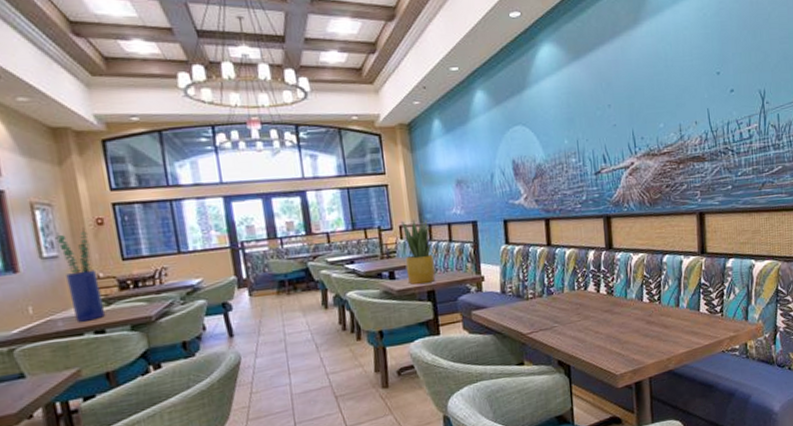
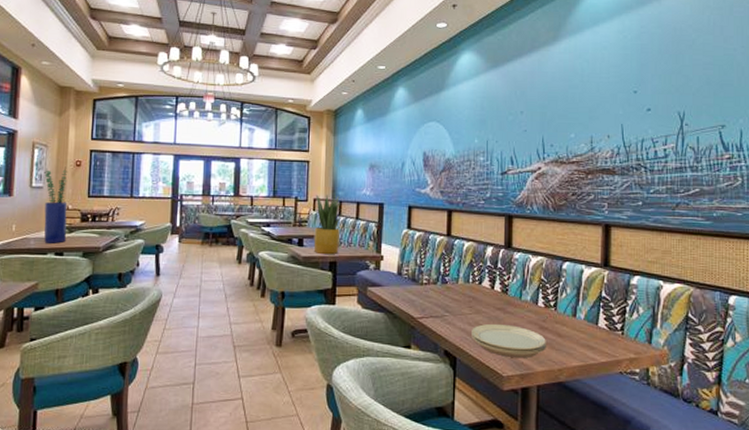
plate: none [582,324,654,356] -> present [471,323,546,358]

